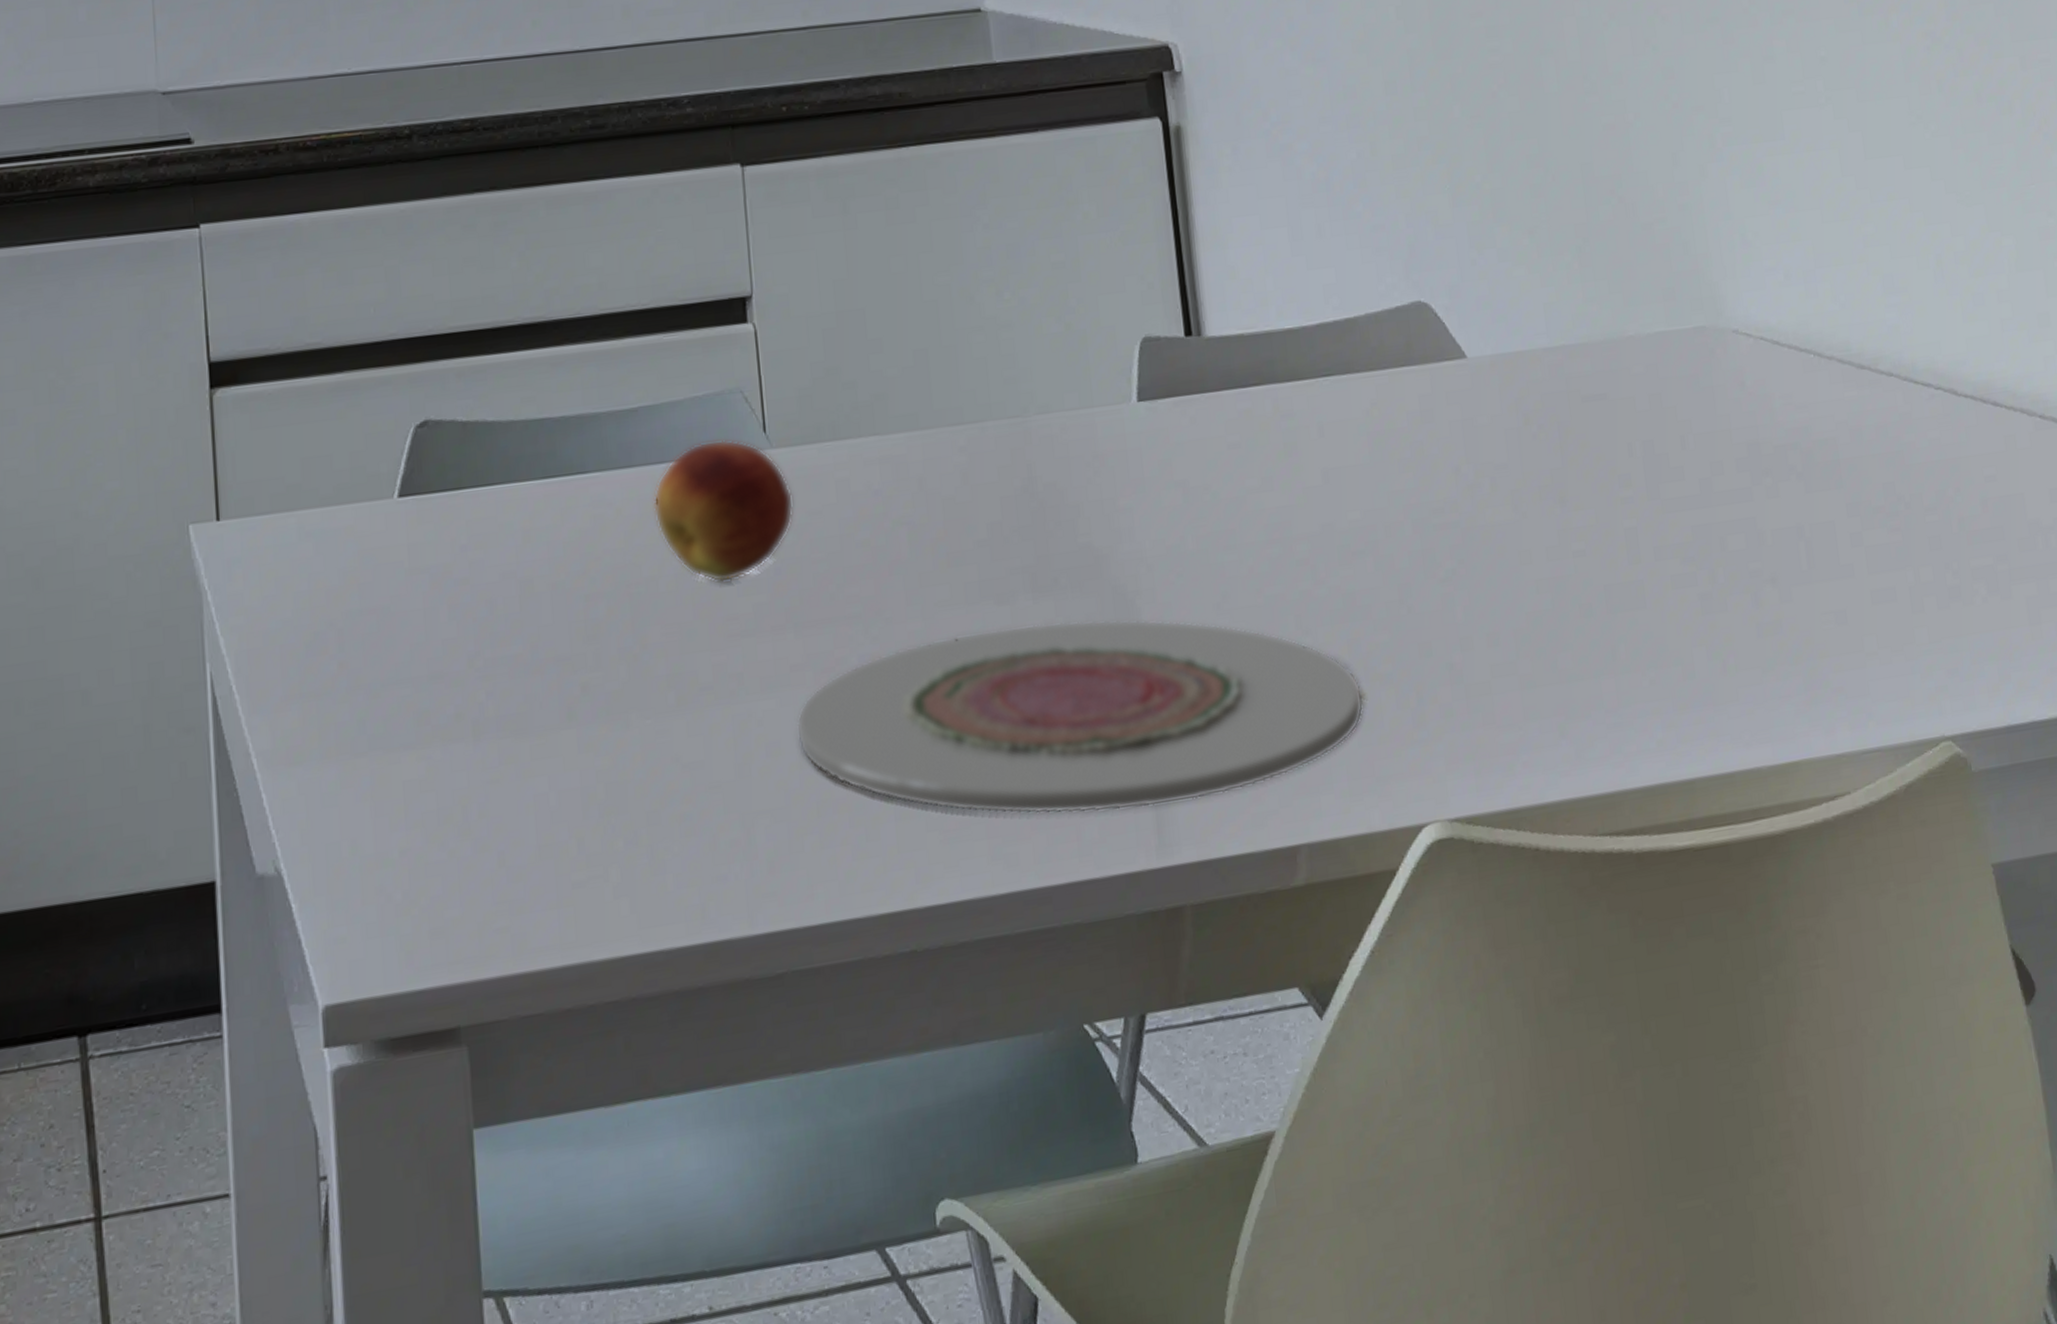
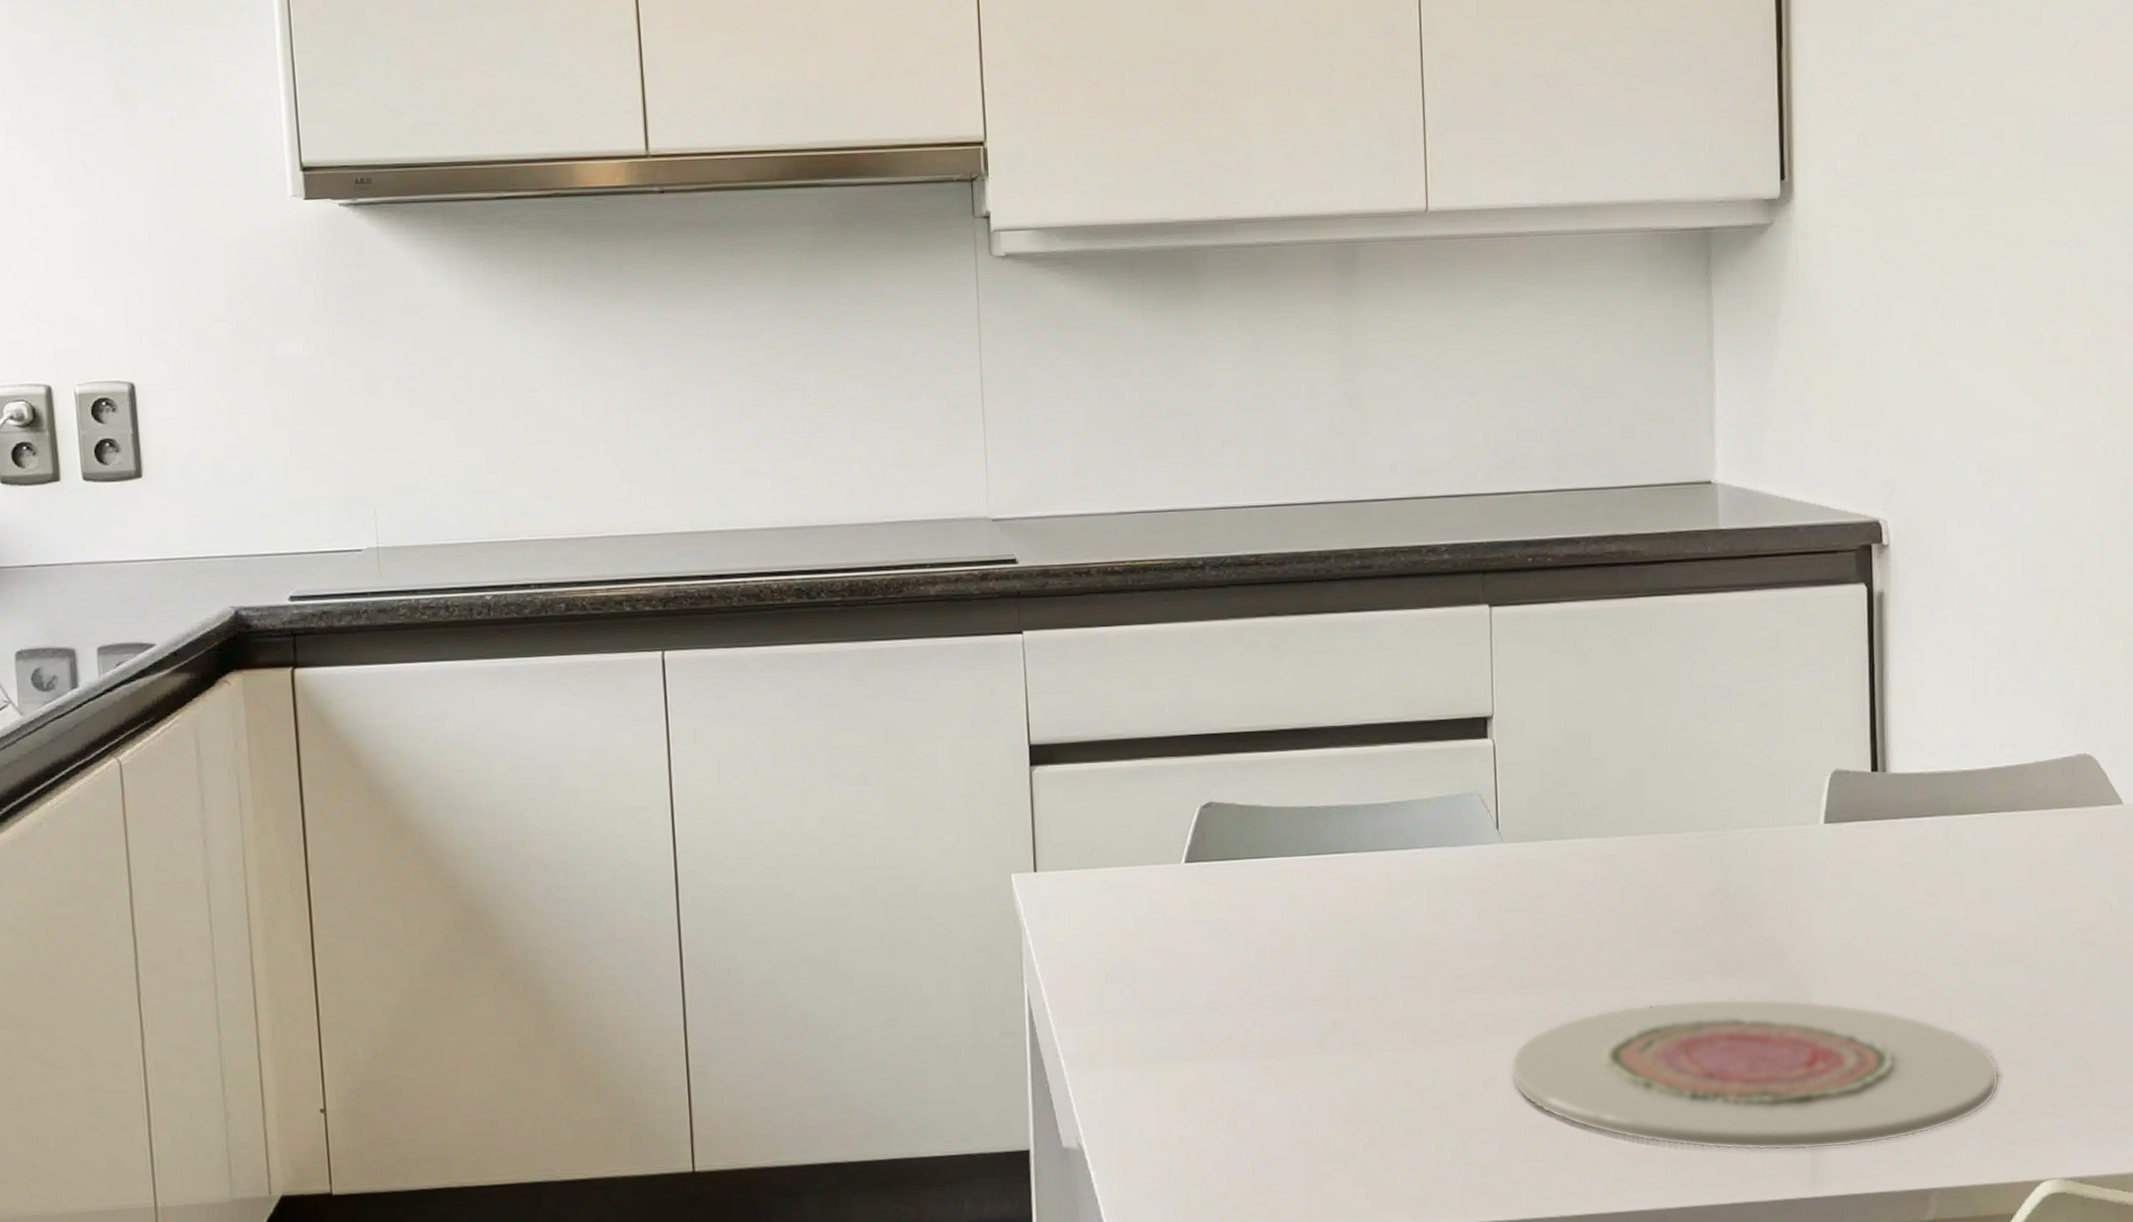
fruit: present [653,439,794,584] -> none [1399,833,1519,949]

